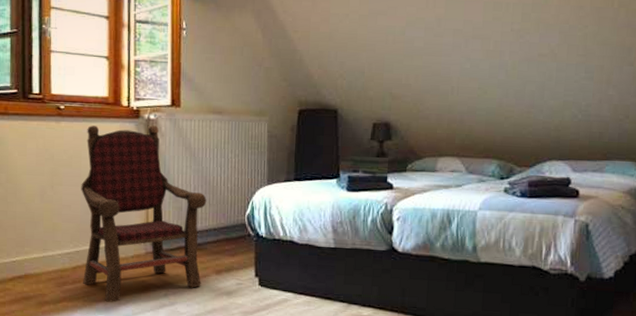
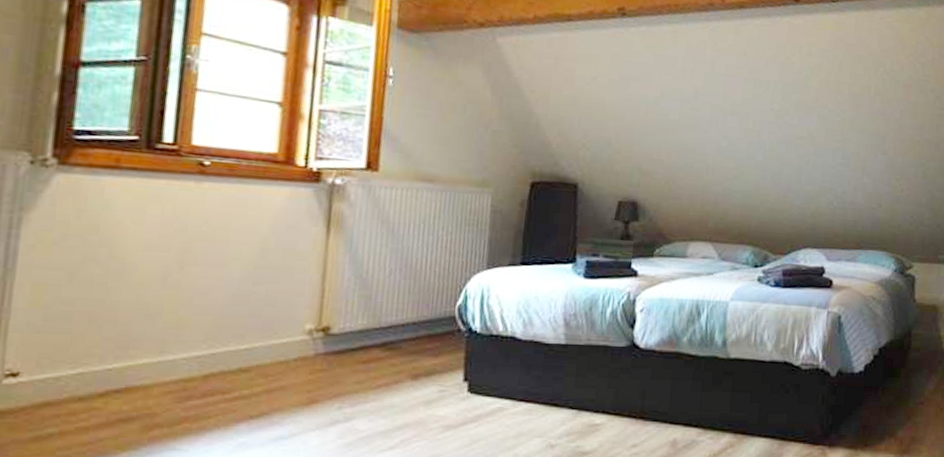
armchair: present [81,125,207,302] -> none [217,189,406,421]

